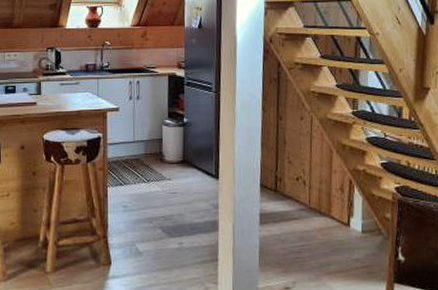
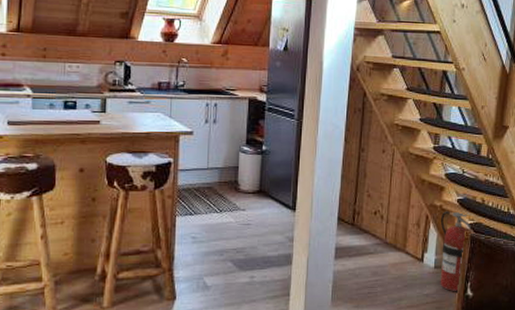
fire extinguisher: none [364,175,397,257] -> present [440,211,471,292]

